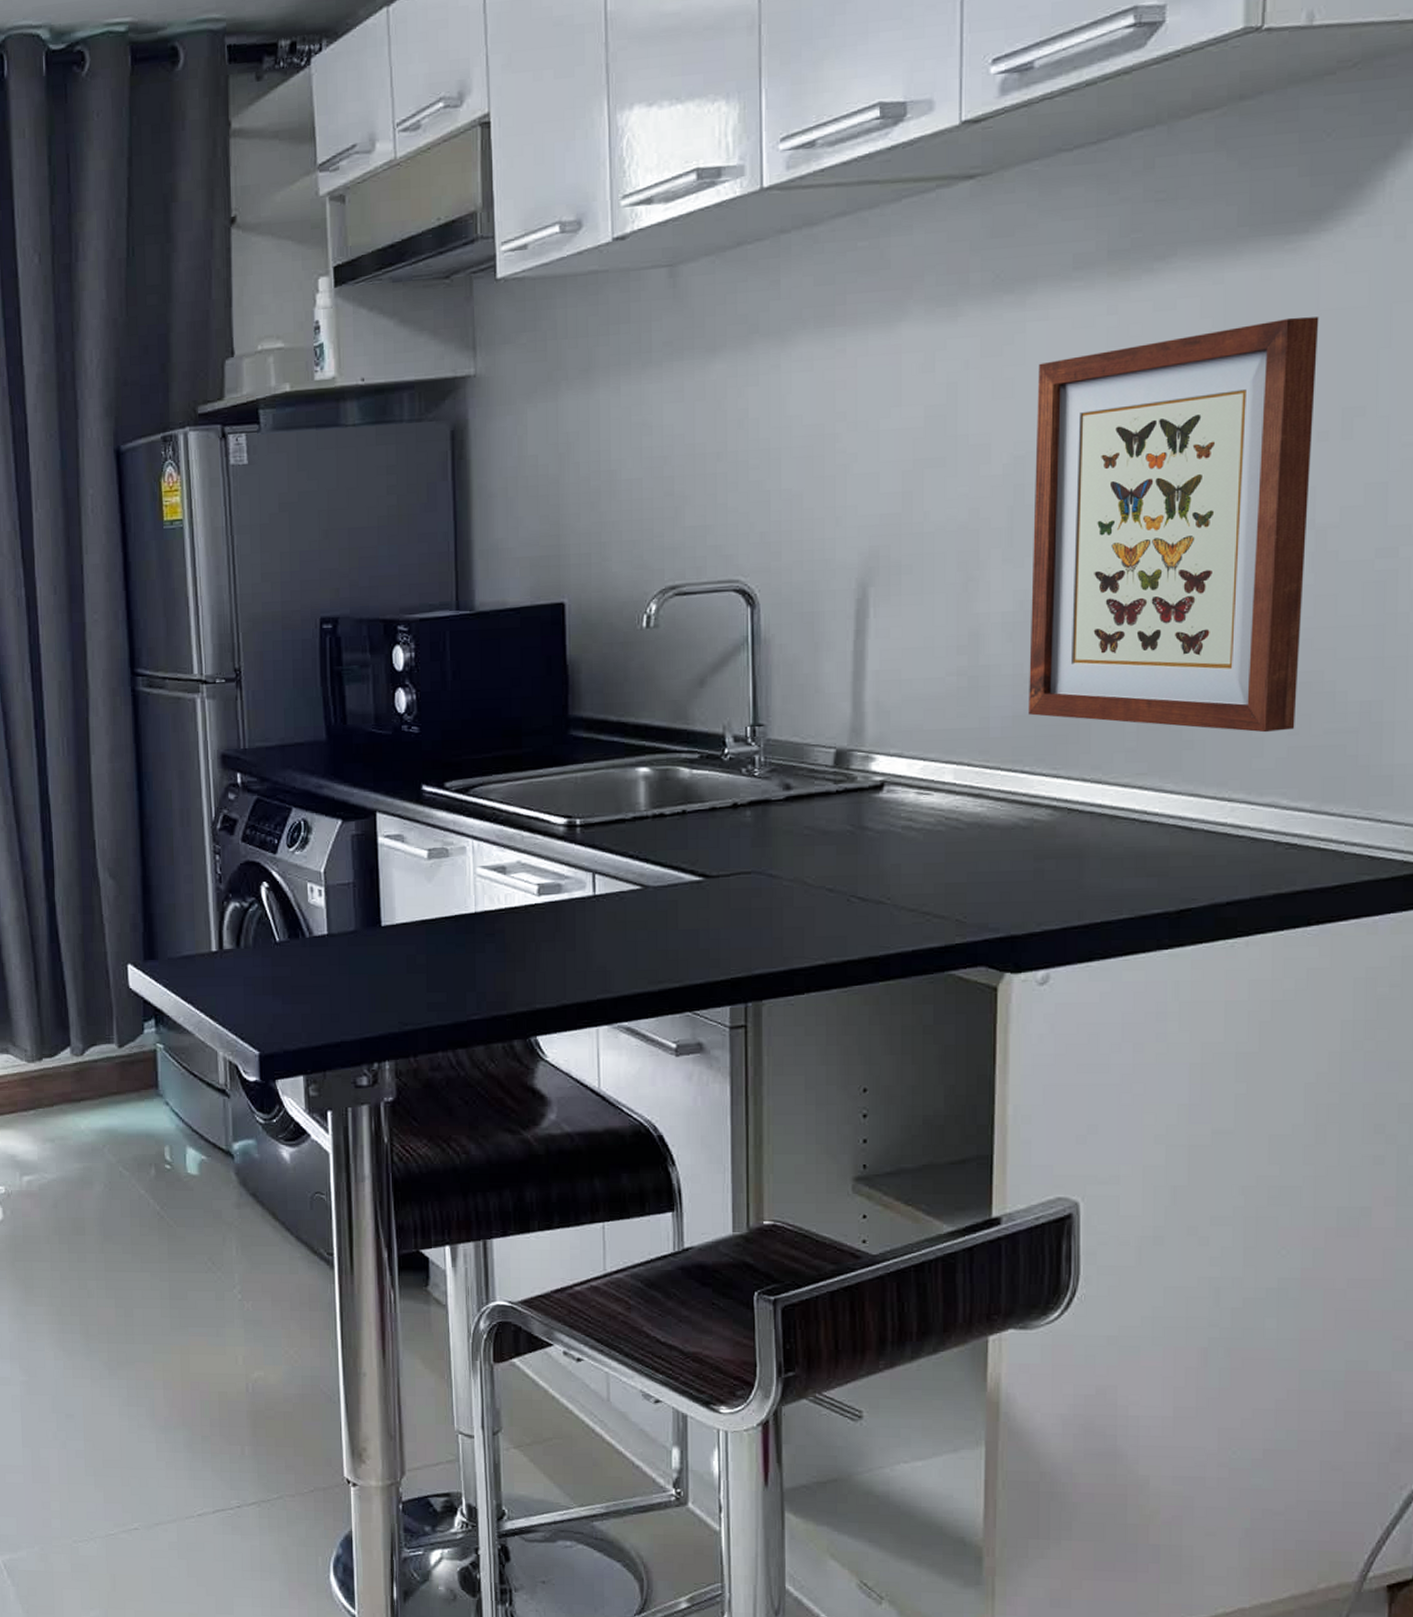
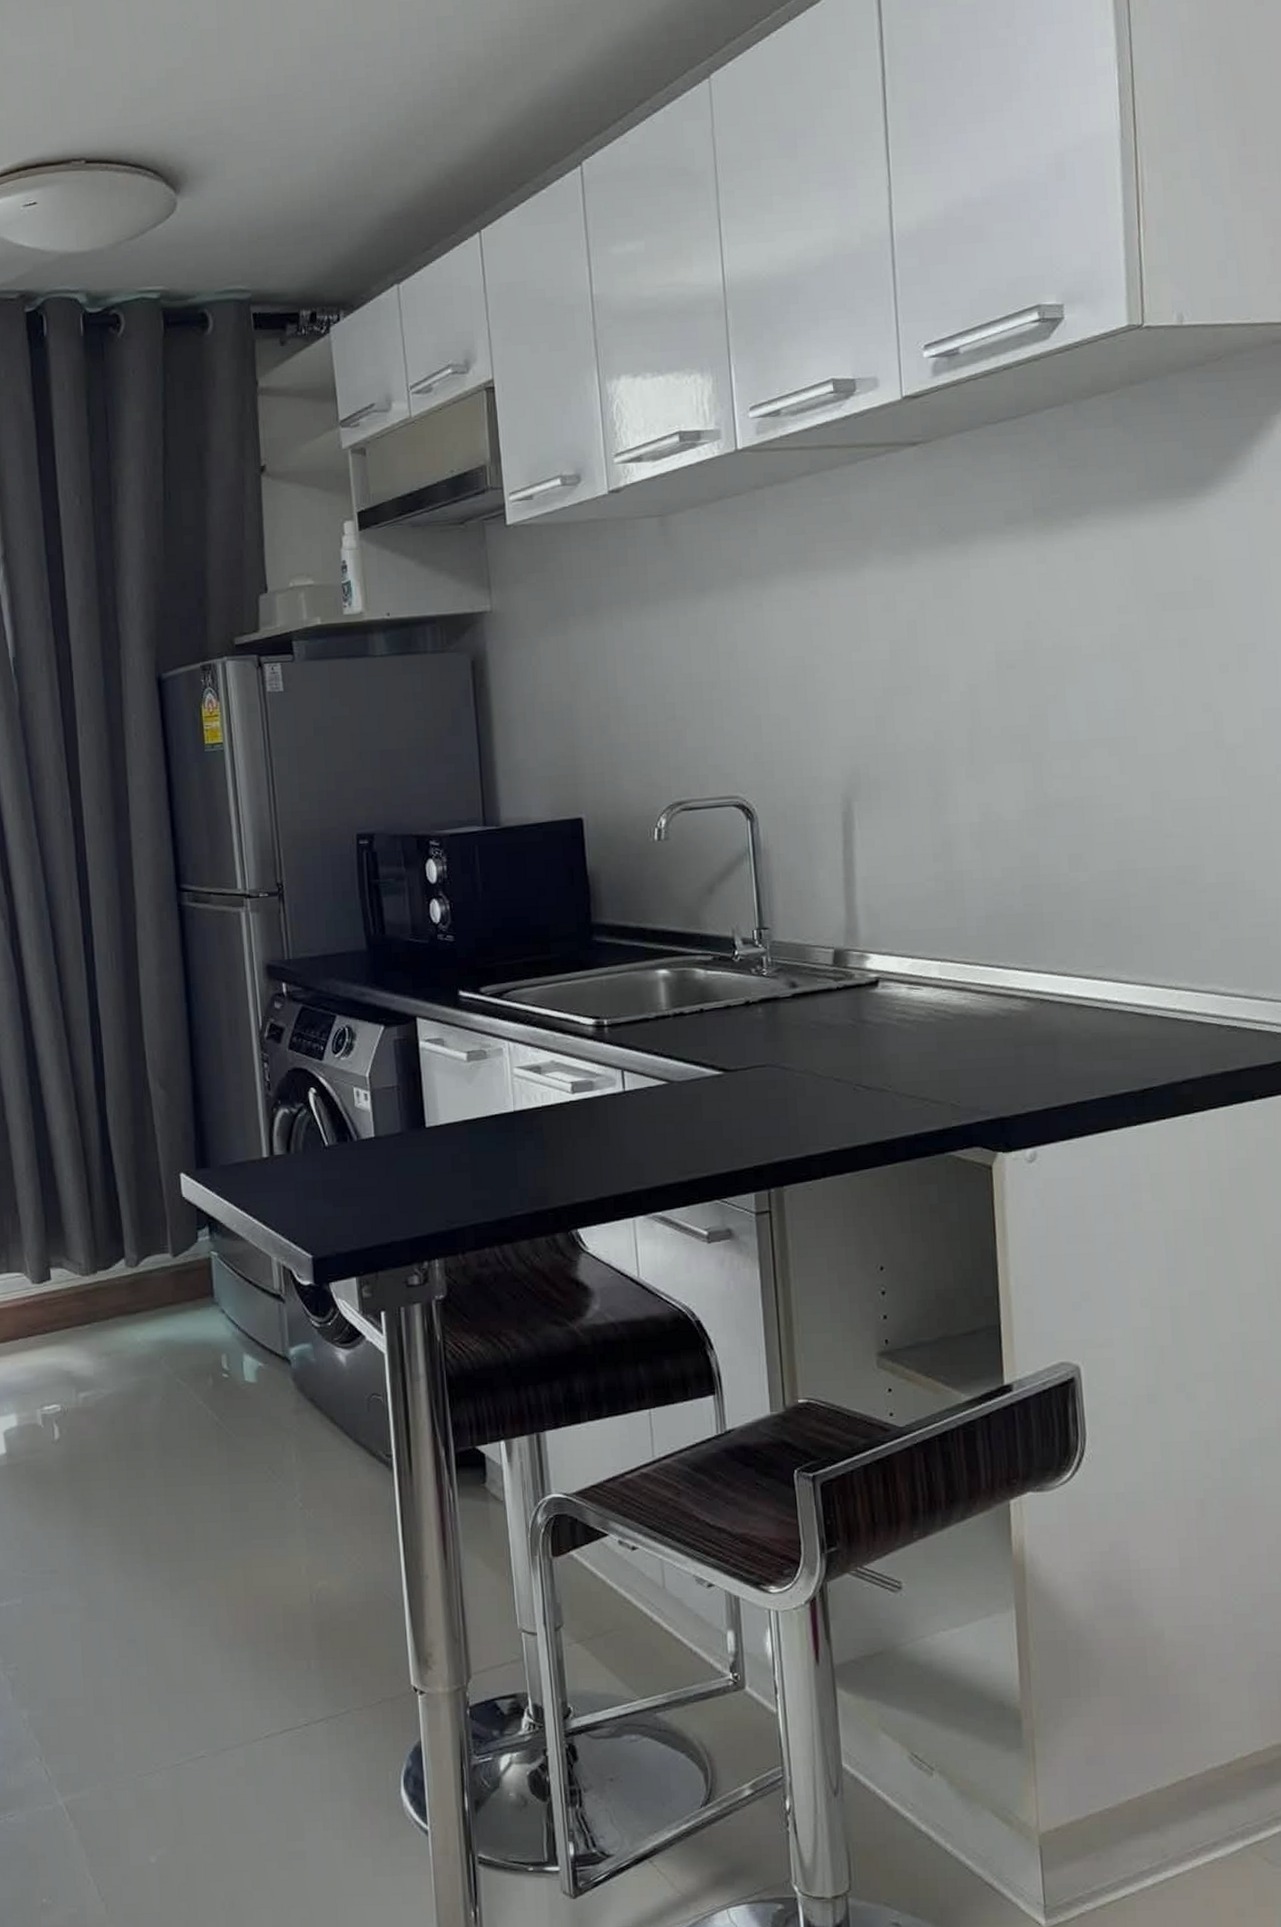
wall art: present [1027,316,1319,733] -> none [983,567,1225,928]

